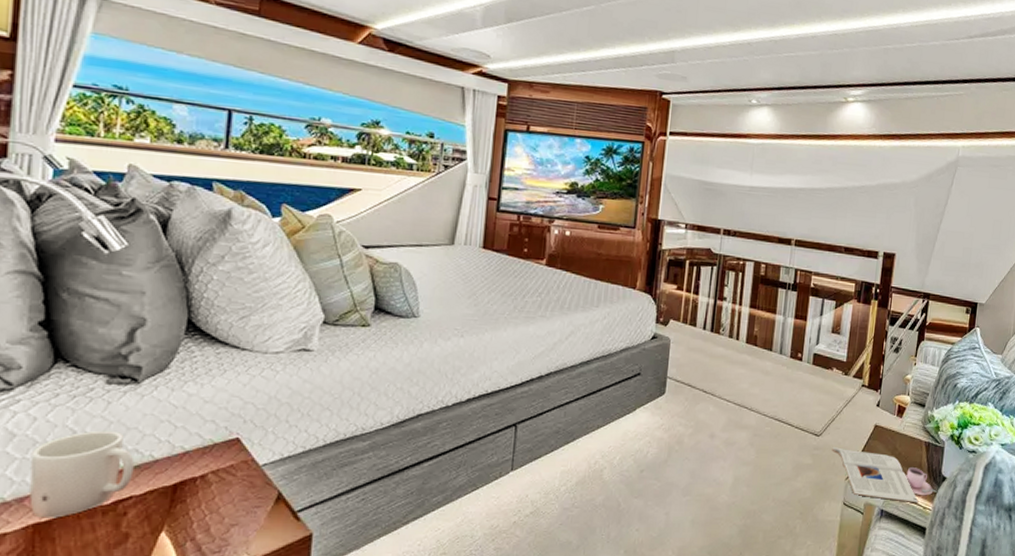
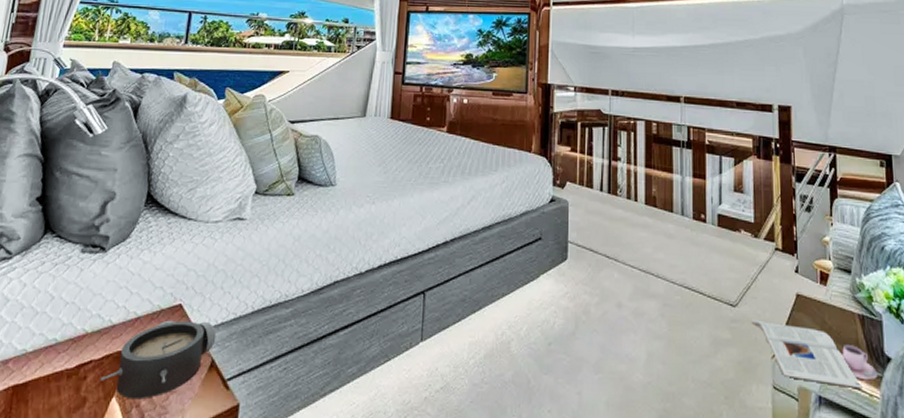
mug: present [29,430,135,518] -> none [12,296,97,381]
alarm clock: none [144,454,283,533] -> present [100,320,217,400]

